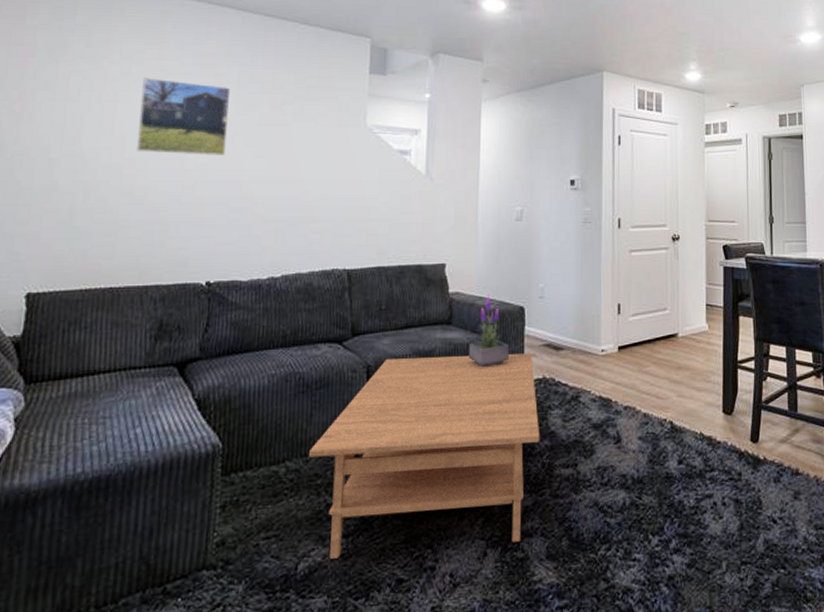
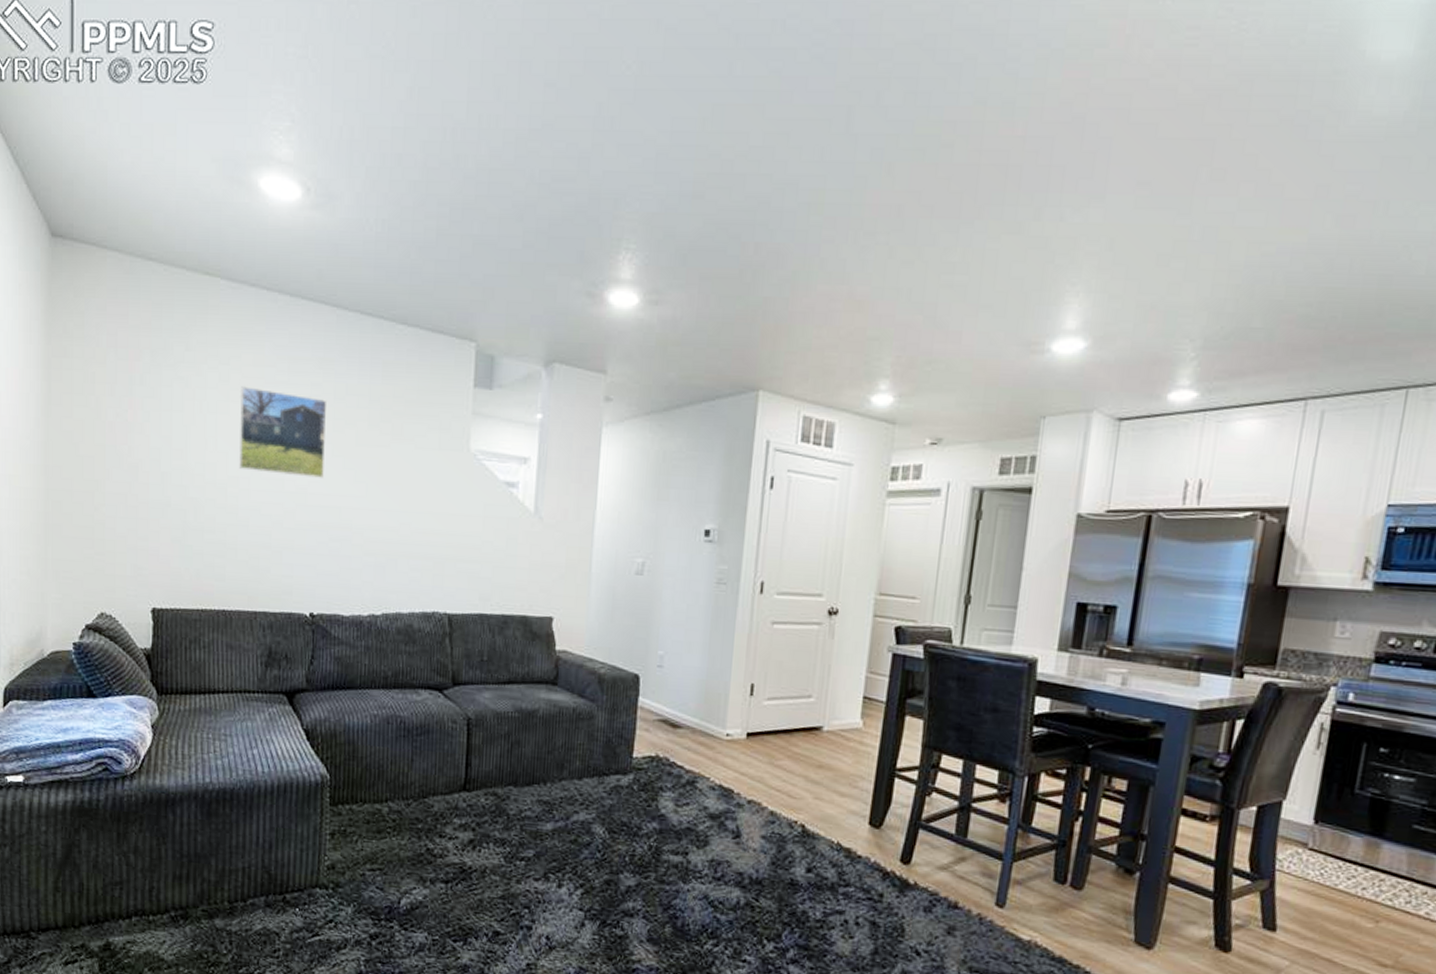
coffee table: present [309,353,540,559] -> none [410,714,649,920]
potted plant: present [469,294,509,368] -> none [575,656,619,737]

